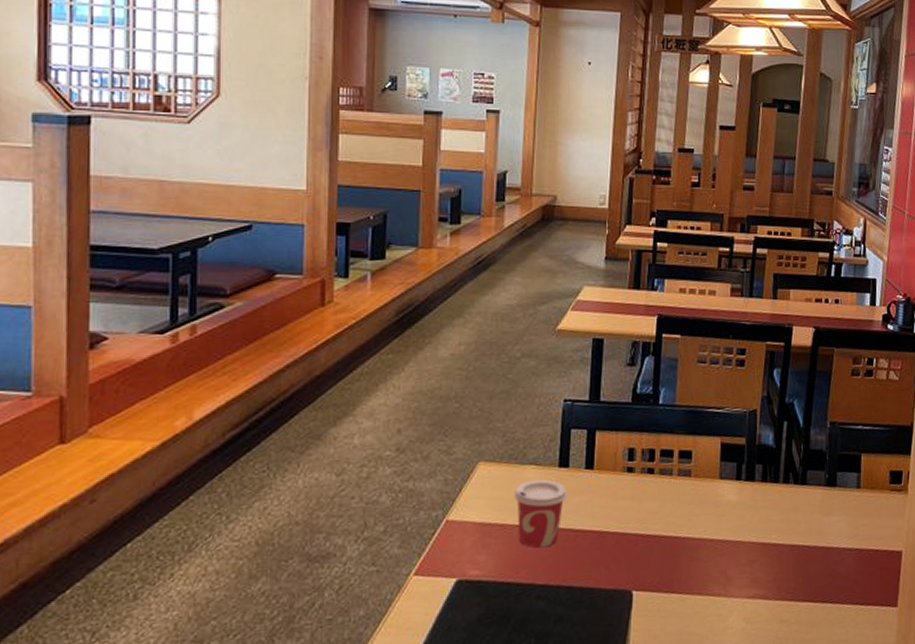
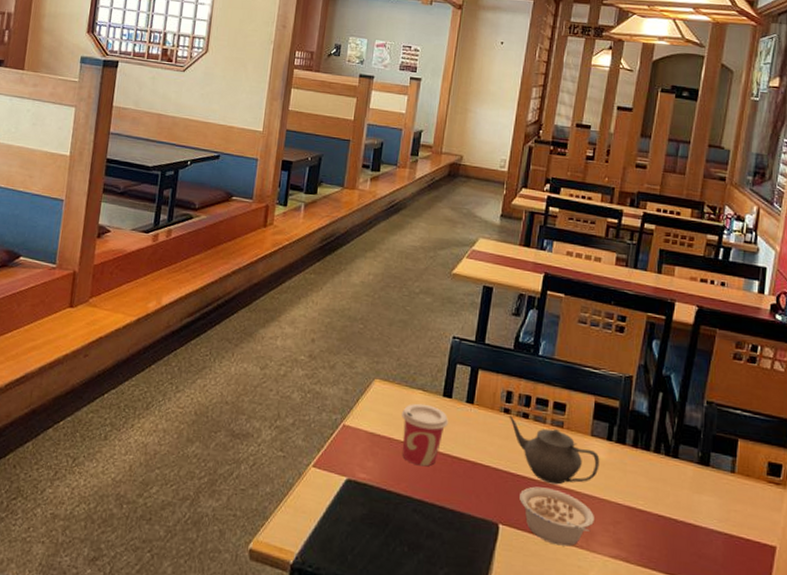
teapot: none [633,474,731,537] -> present [509,416,600,485]
legume: none [652,541,730,599] -> present [519,486,594,547]

